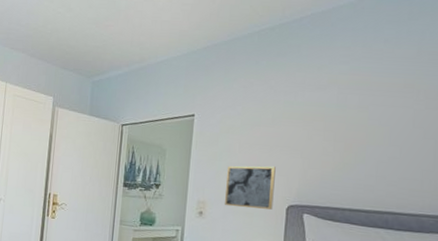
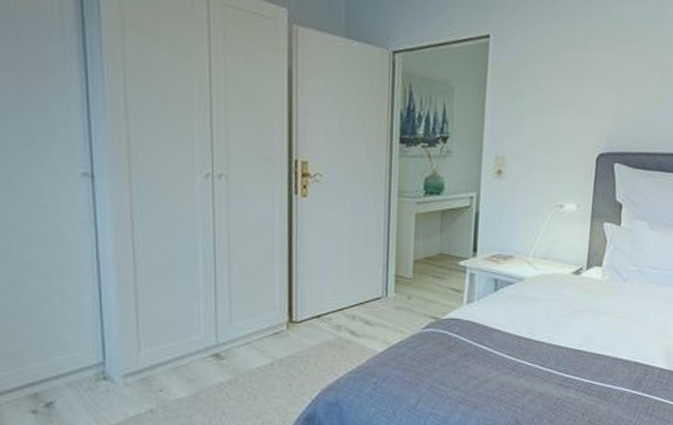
wall art: present [225,165,276,210] -> none [528,104,586,161]

